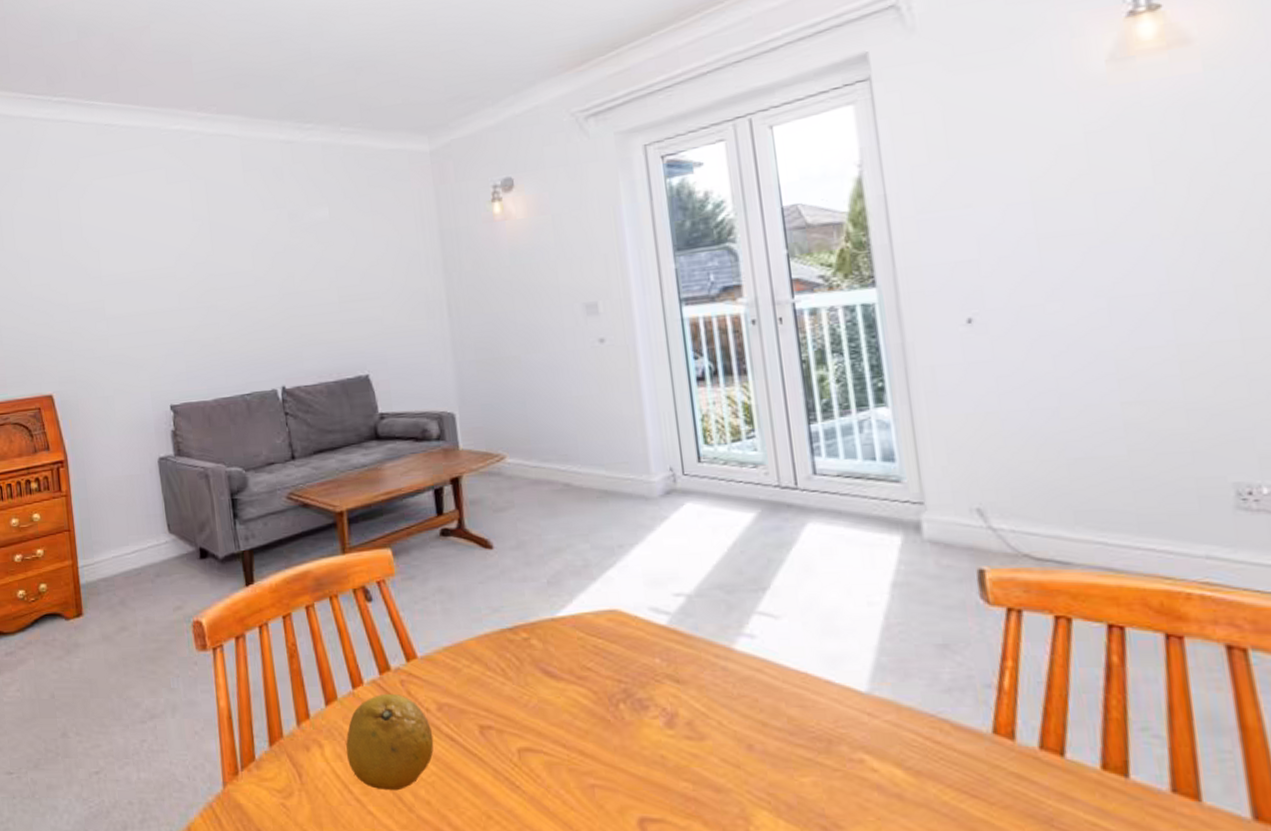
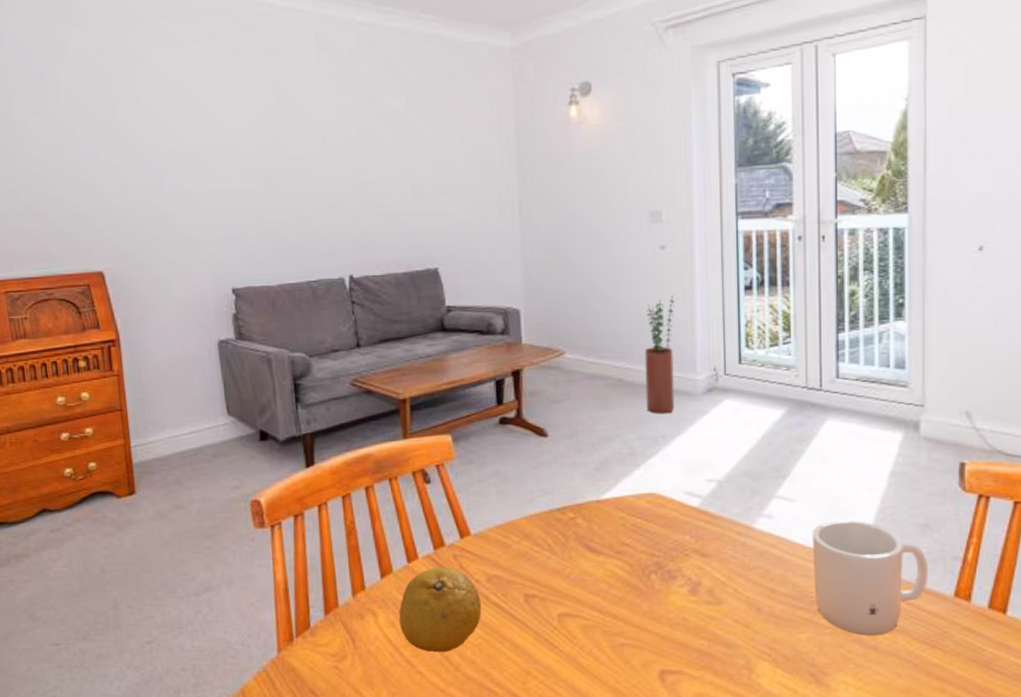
vase: none [590,391,630,521] -> present [644,295,675,414]
mug: none [804,639,956,782] -> present [812,520,928,636]

